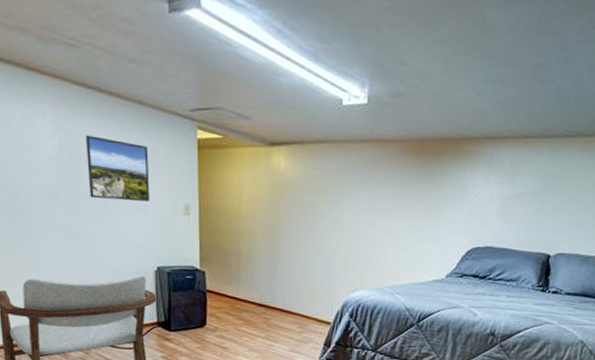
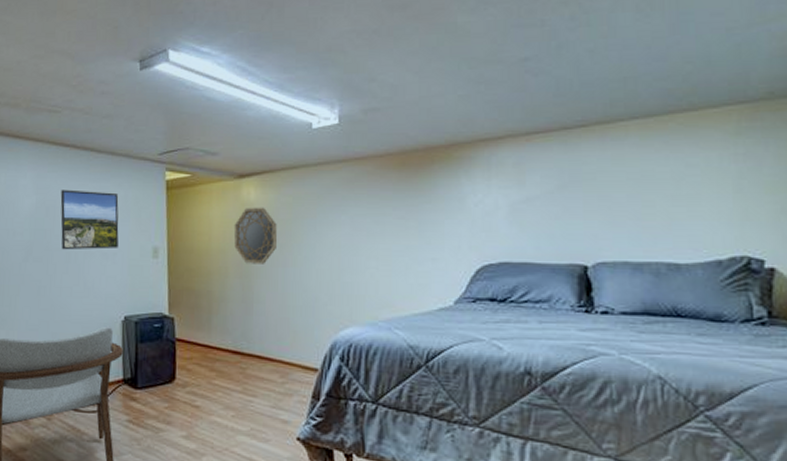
home mirror: none [263,176,303,230] -> present [234,207,277,264]

